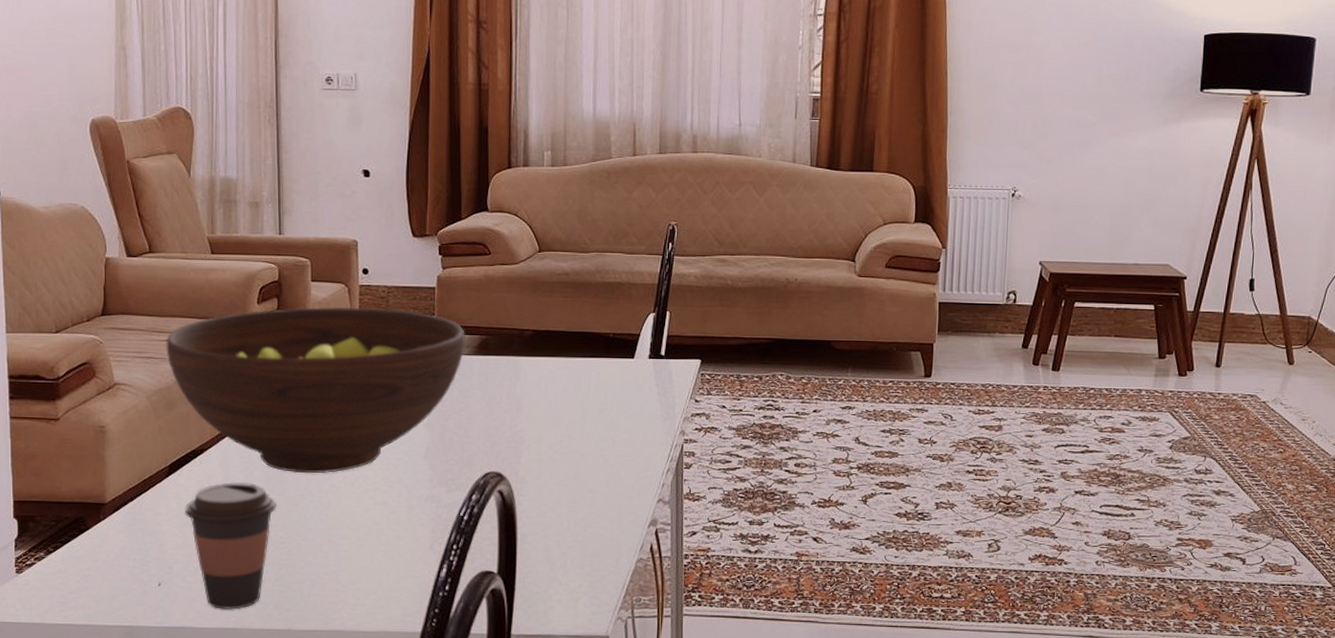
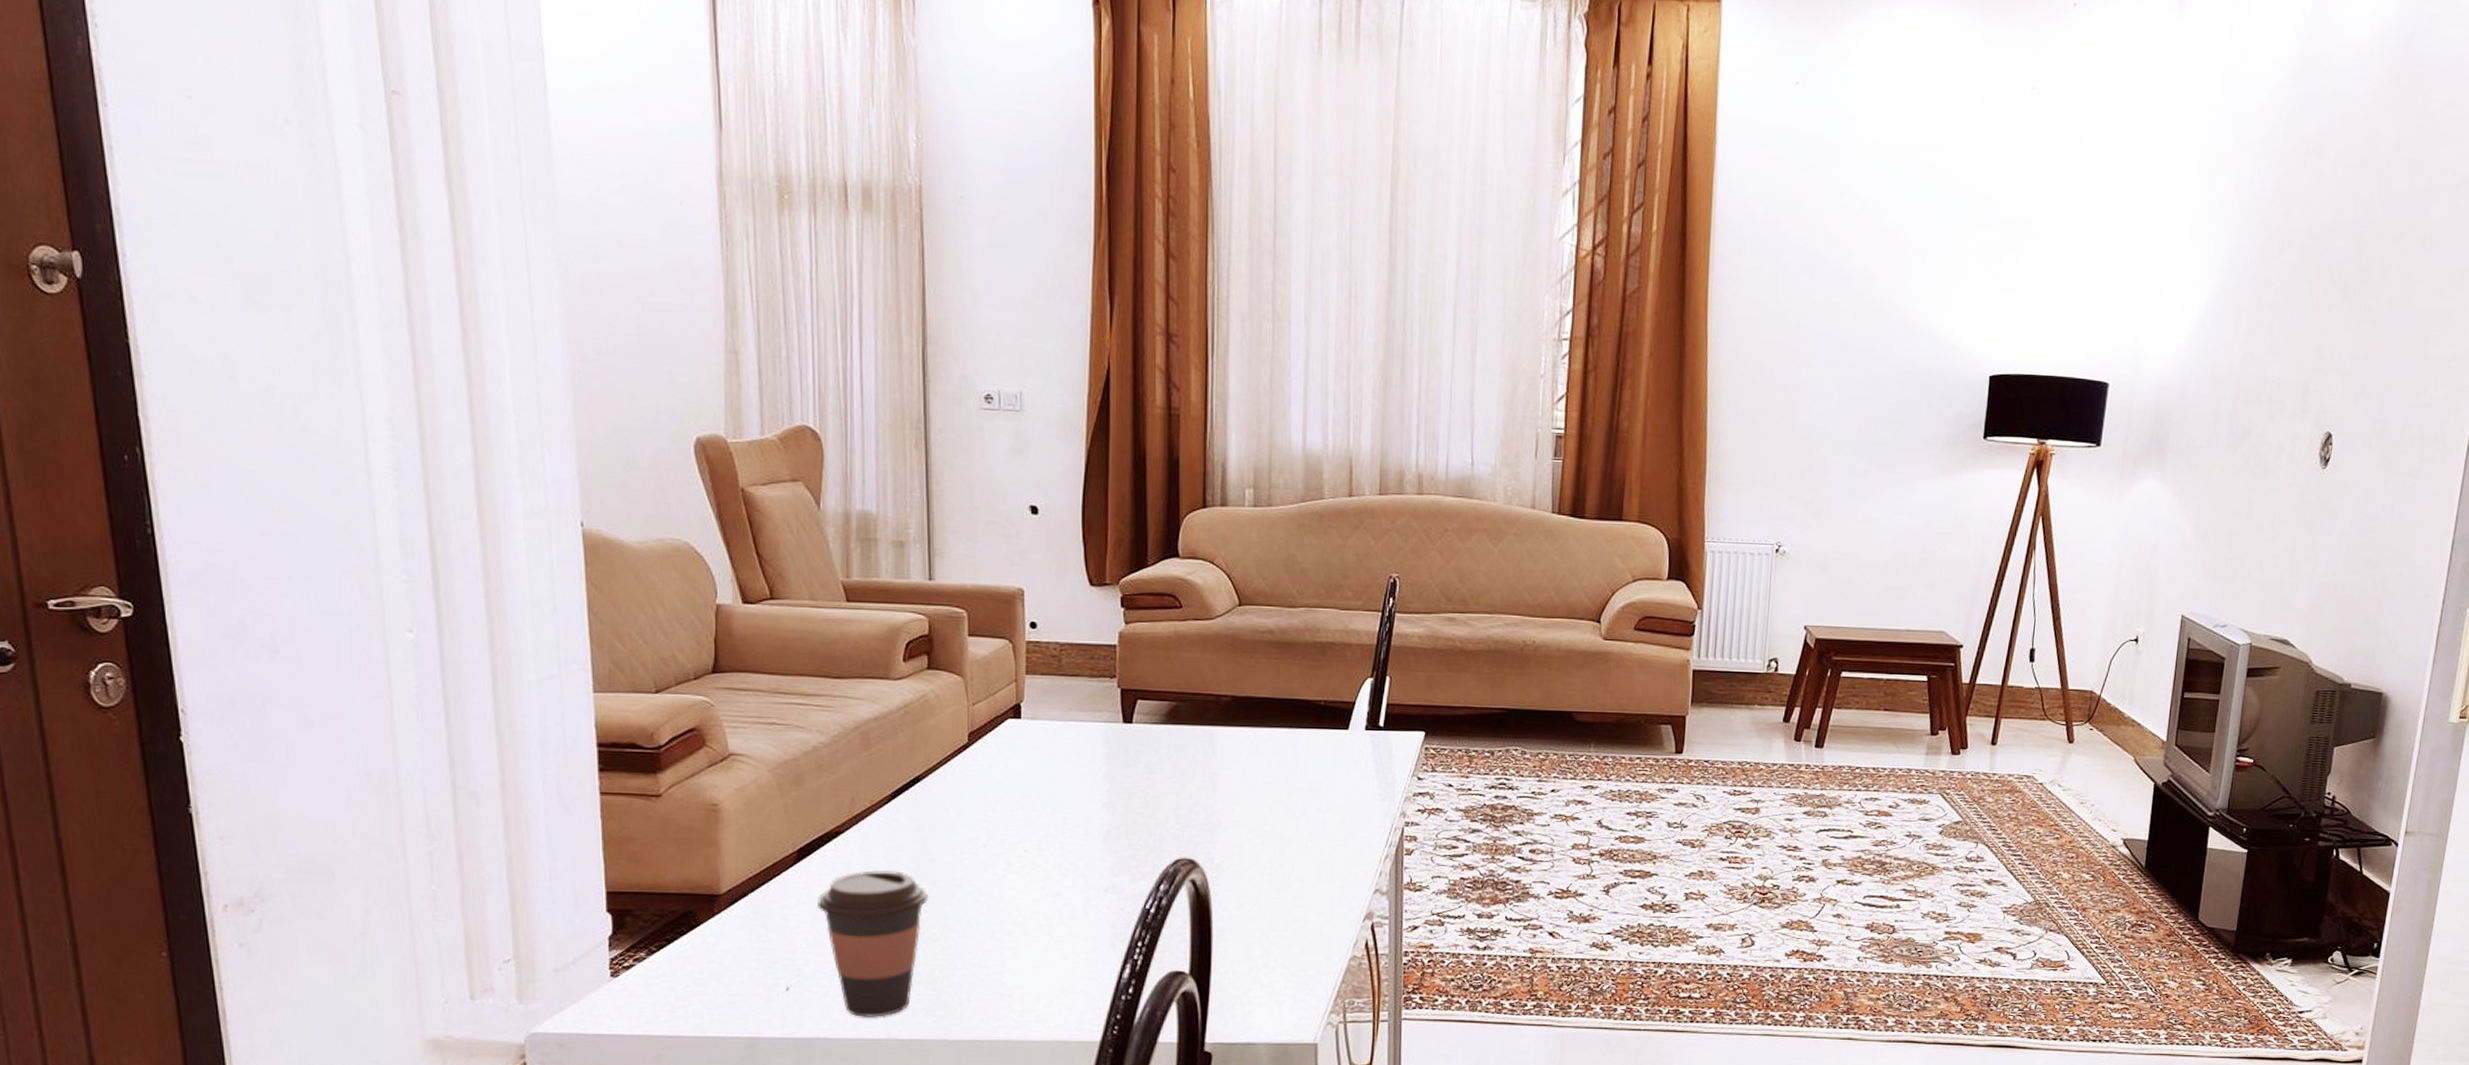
fruit bowl: present [166,306,465,474] -> none [792,666,1152,861]

